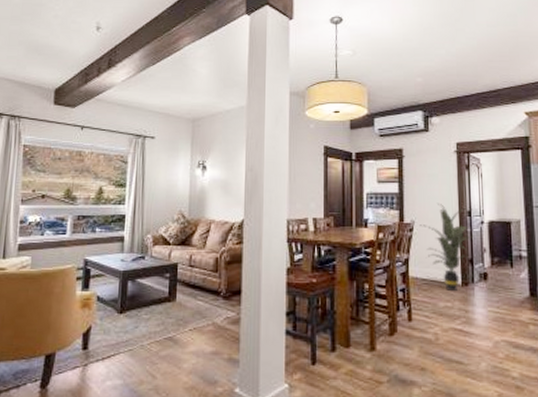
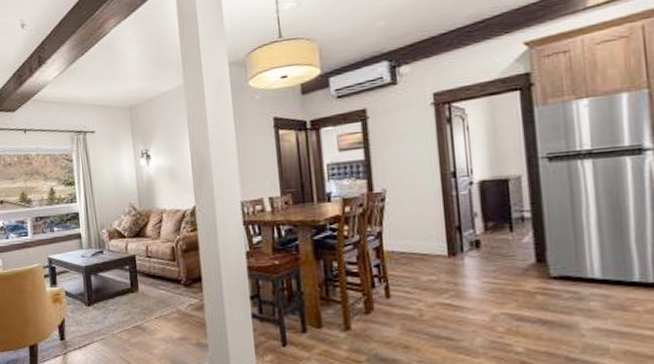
indoor plant: present [419,202,473,292] -> none [392,166,459,264]

